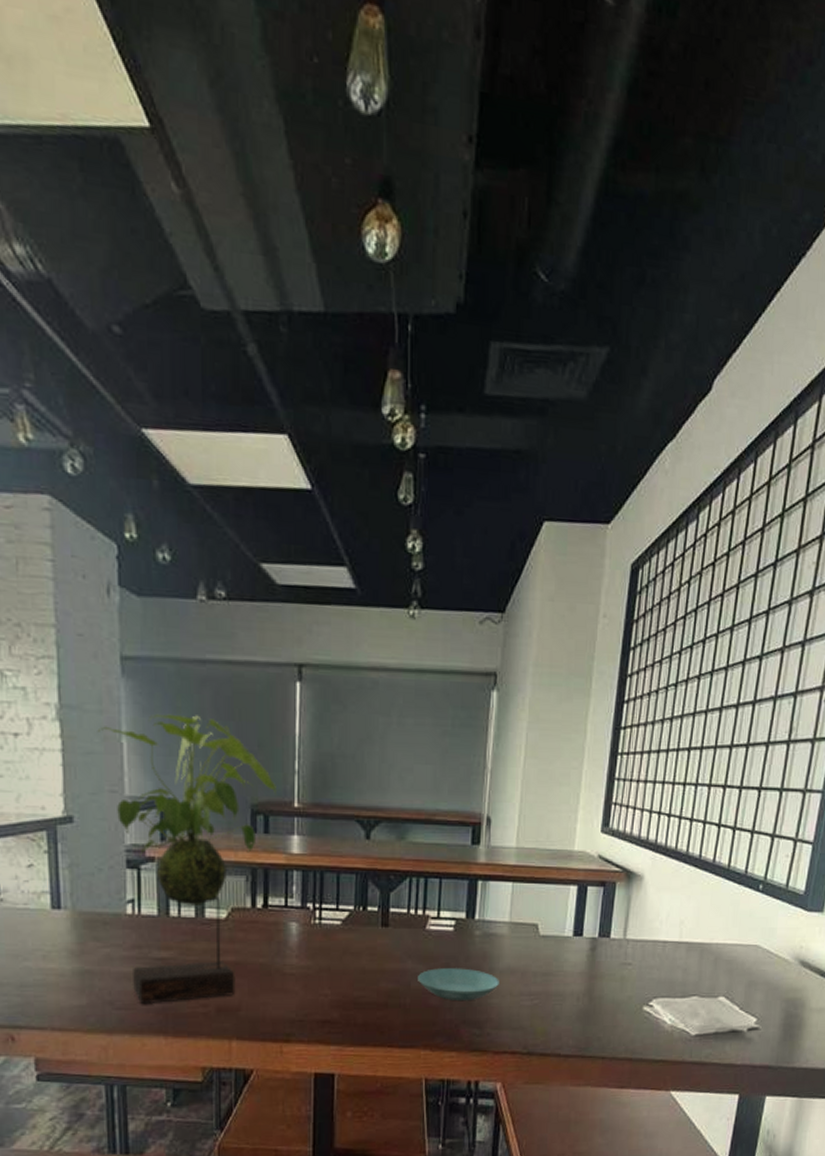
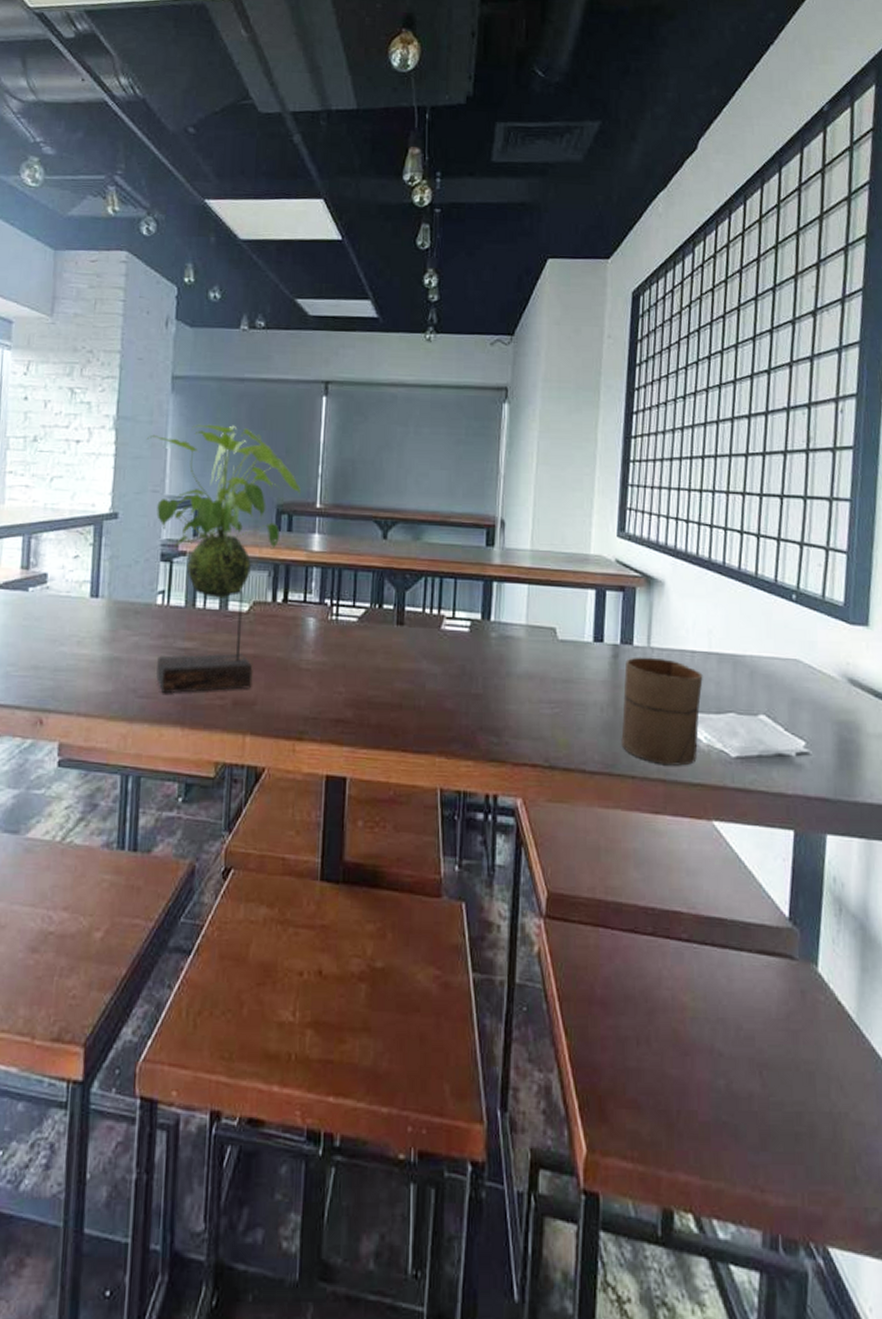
saucer: present [416,968,499,1002] -> none [431,670,517,706]
cup: none [594,948,672,1046] -> present [621,657,703,766]

